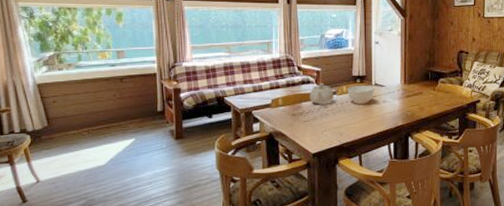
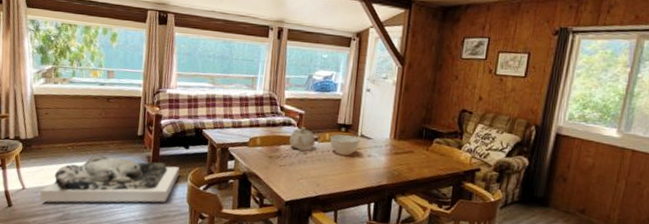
dog bed: none [58,135,205,192] -> present [40,153,179,203]

